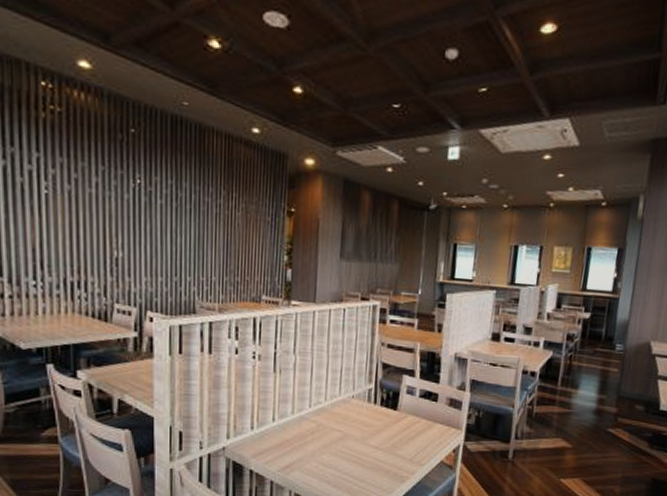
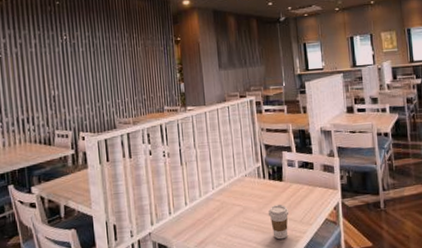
coffee cup: none [372,436,399,477] -> present [267,204,289,240]

